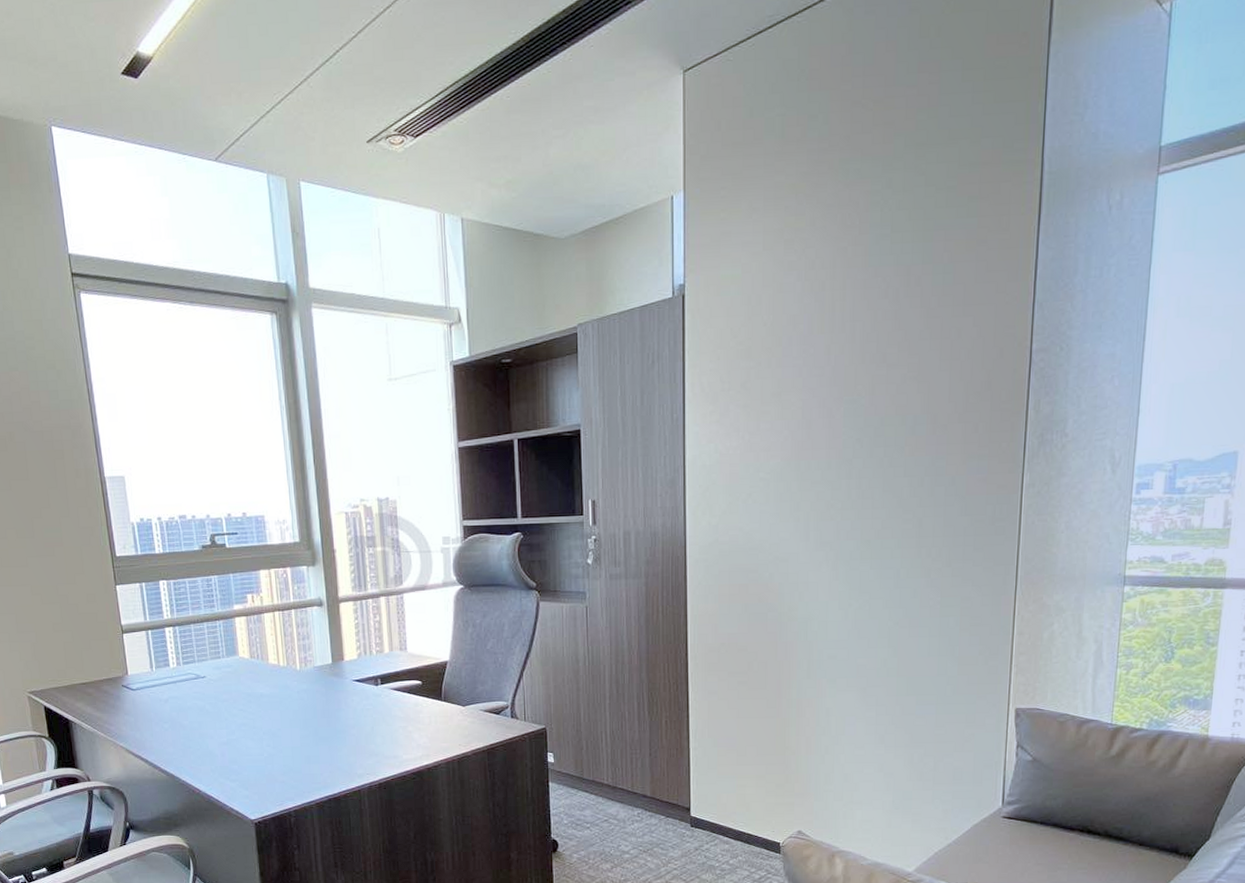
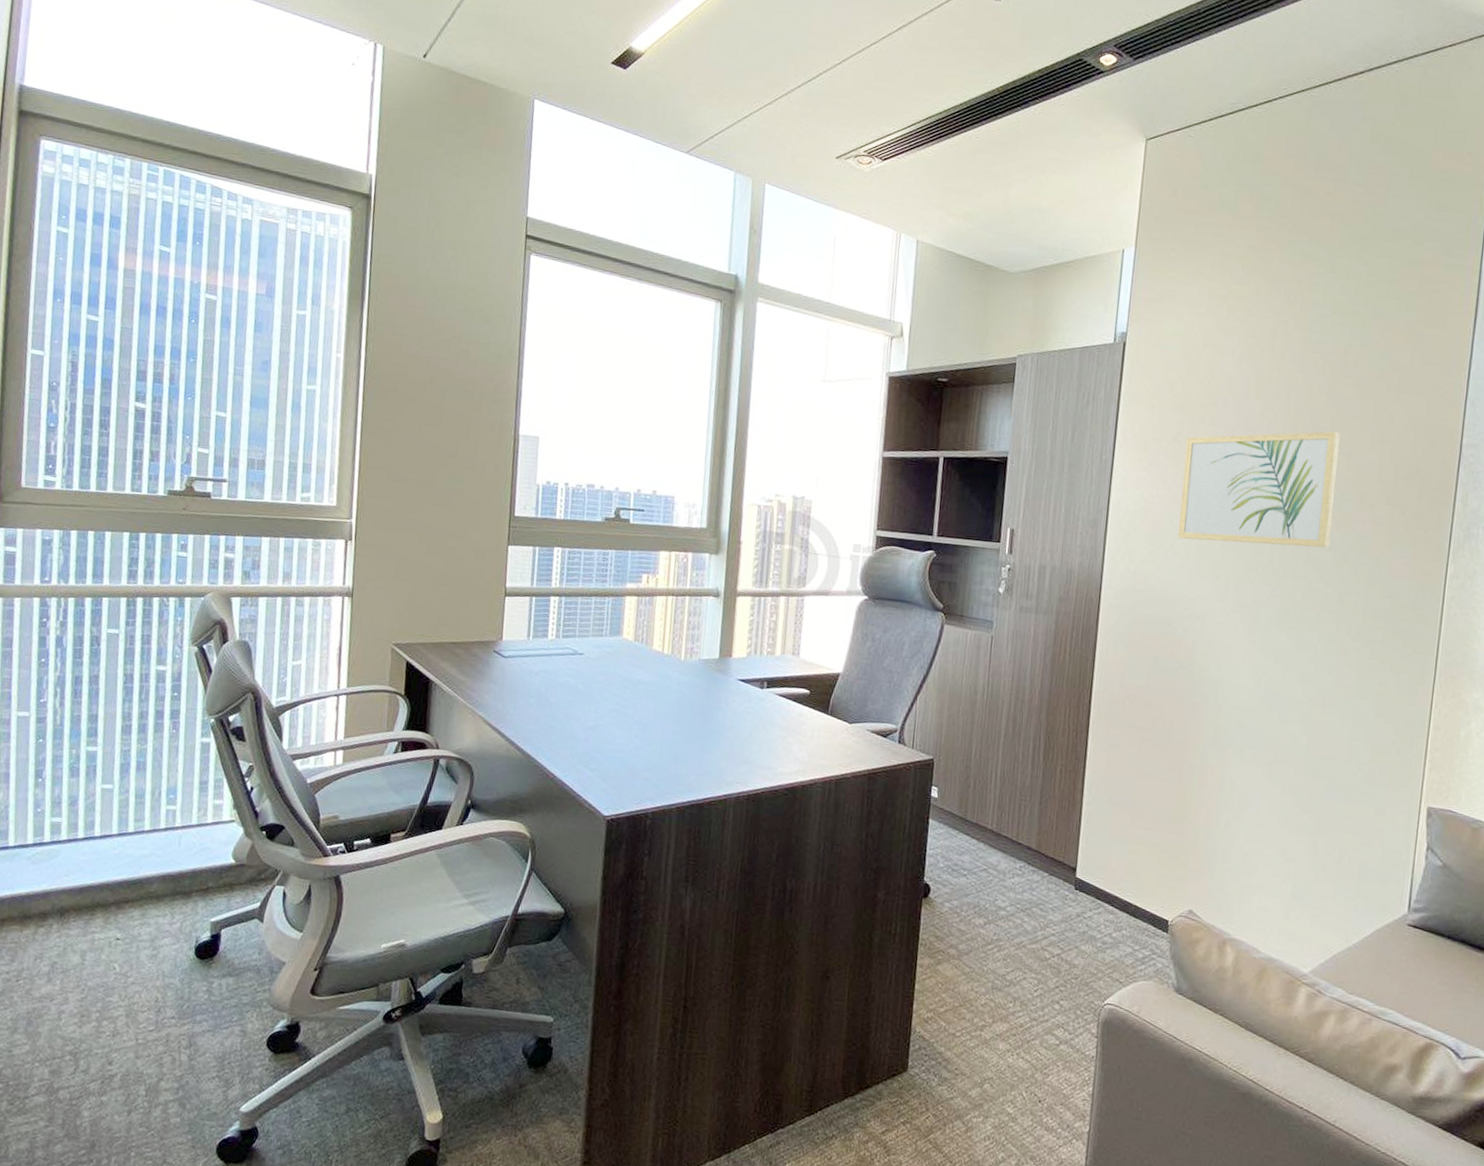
wall art: none [754,356,909,486] -> present [1178,431,1340,548]

